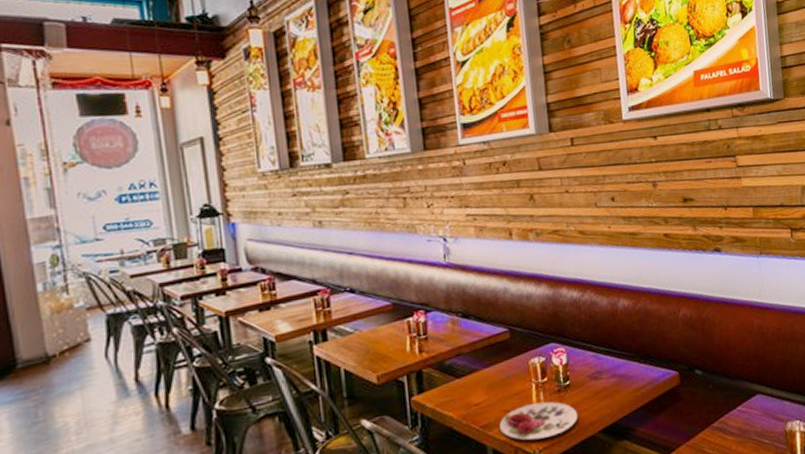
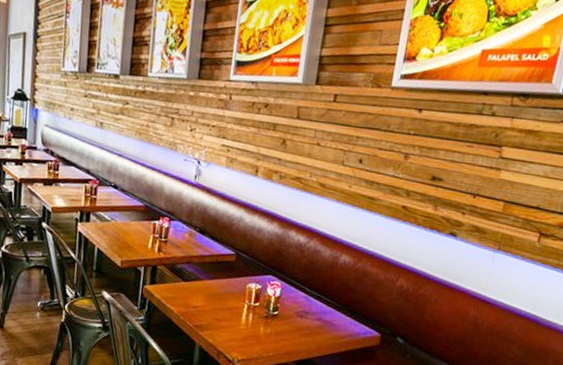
plate: present [500,401,578,441] -> none [209,319,279,353]

